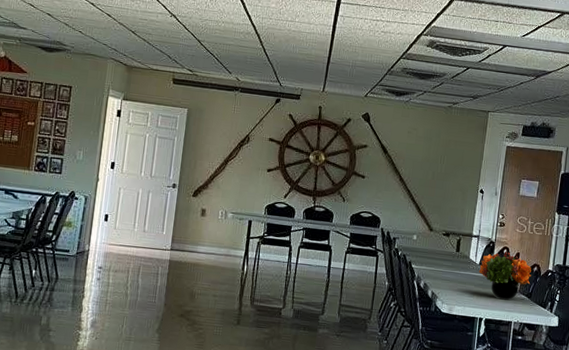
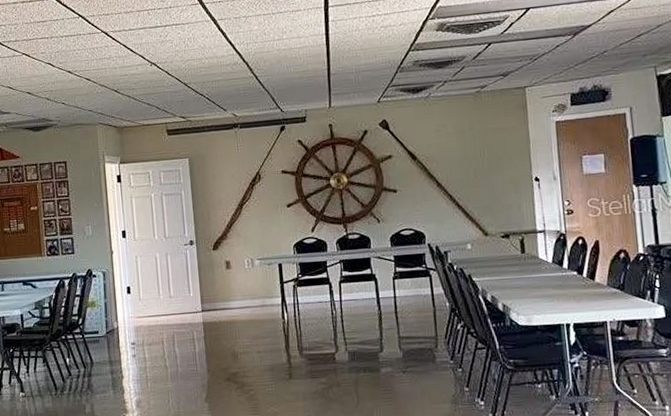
flower arrangement: present [479,251,532,301] -> none [553,242,619,299]

